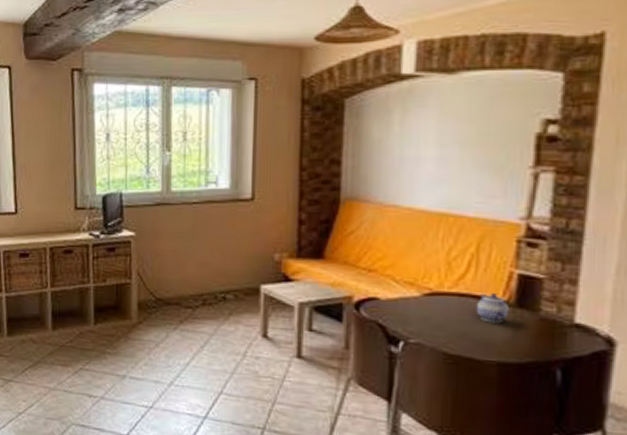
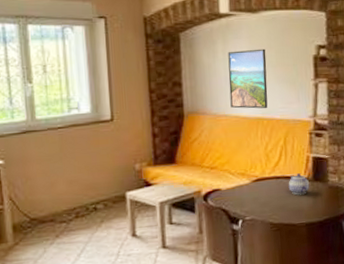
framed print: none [403,121,462,203] -> present [228,48,268,109]

